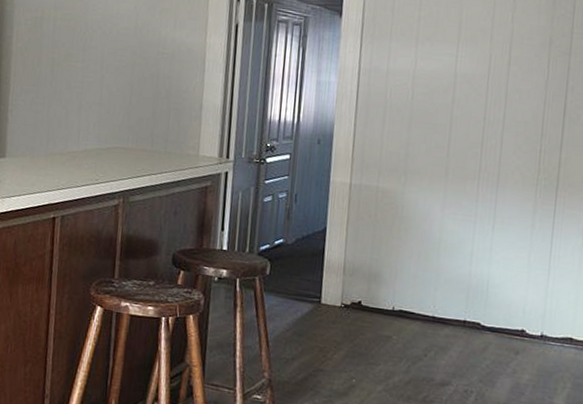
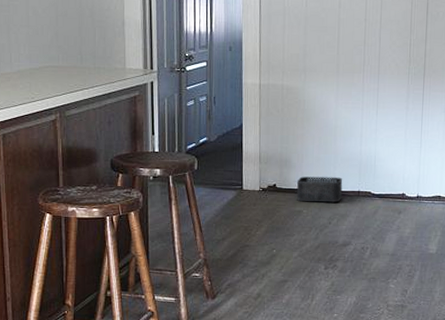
storage bin: none [386,295,445,331] -> present [296,176,343,203]

